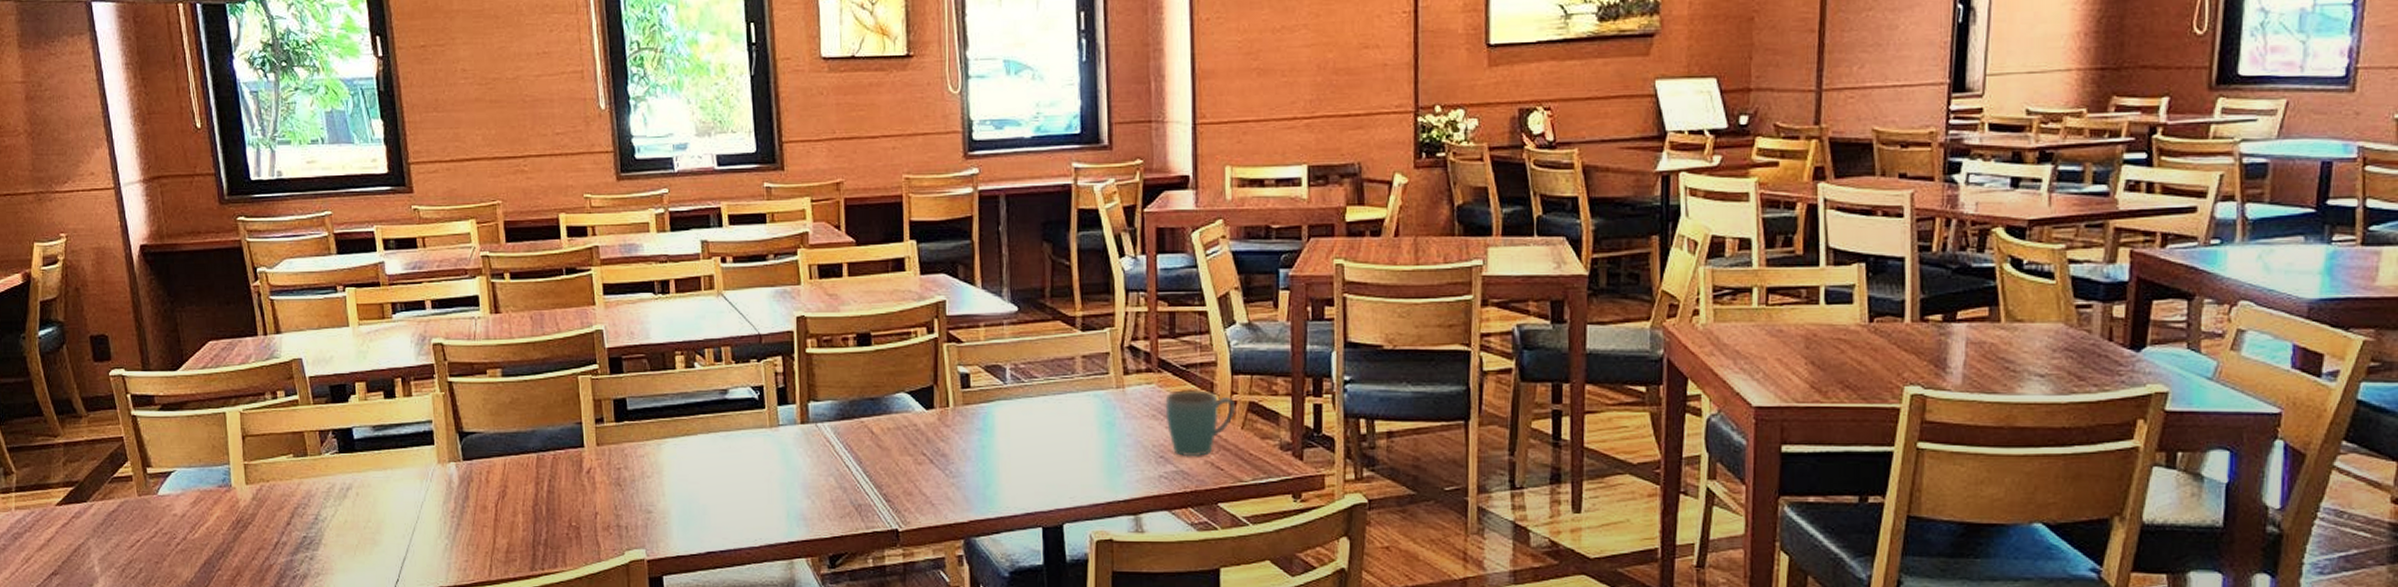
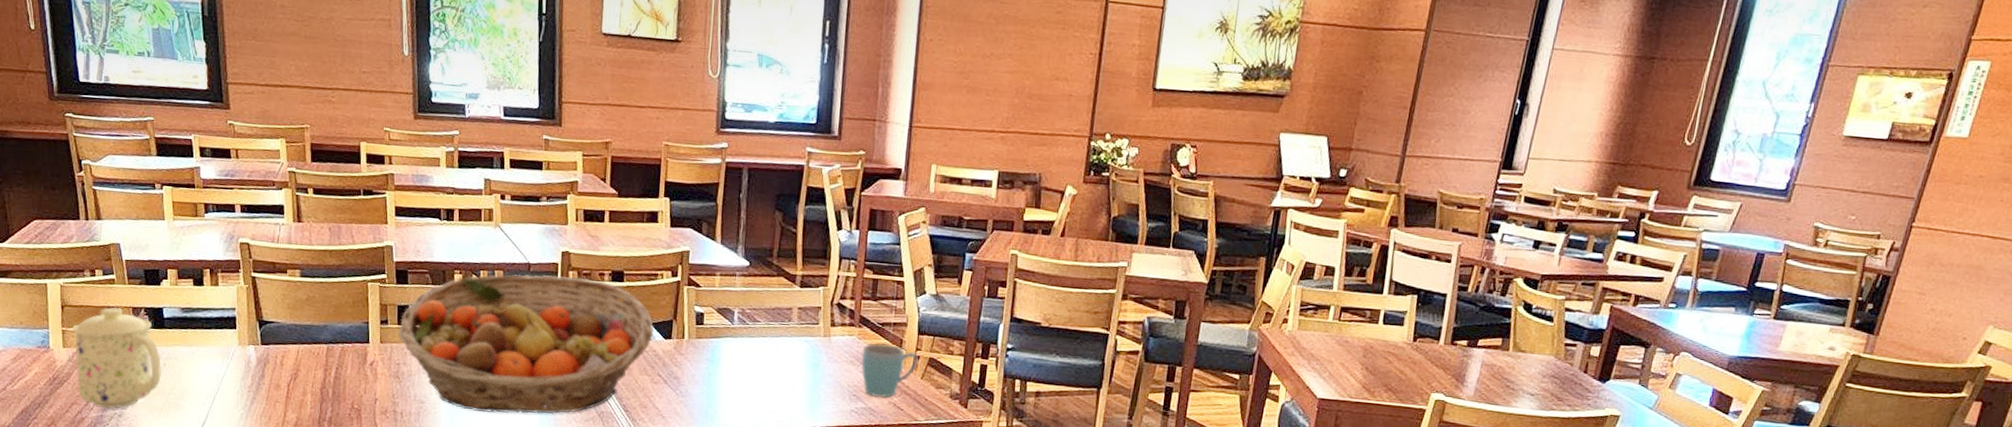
mug: none [255,432,354,550] -> present [73,307,161,408]
fruit basket: none [615,345,913,518] -> present [398,274,655,415]

